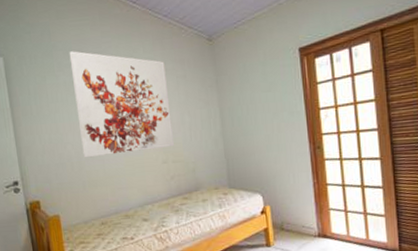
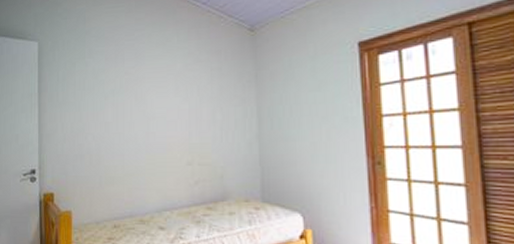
wall art: present [69,51,175,158] -> none [101,38,203,151]

